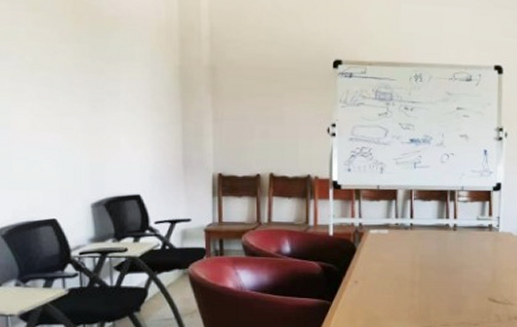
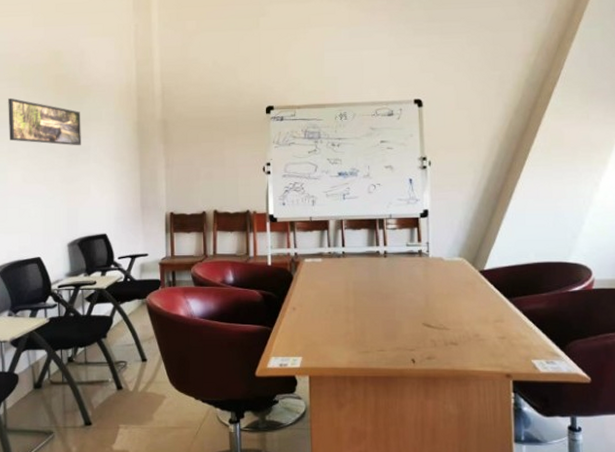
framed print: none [9,23,108,90] -> present [8,97,81,146]

